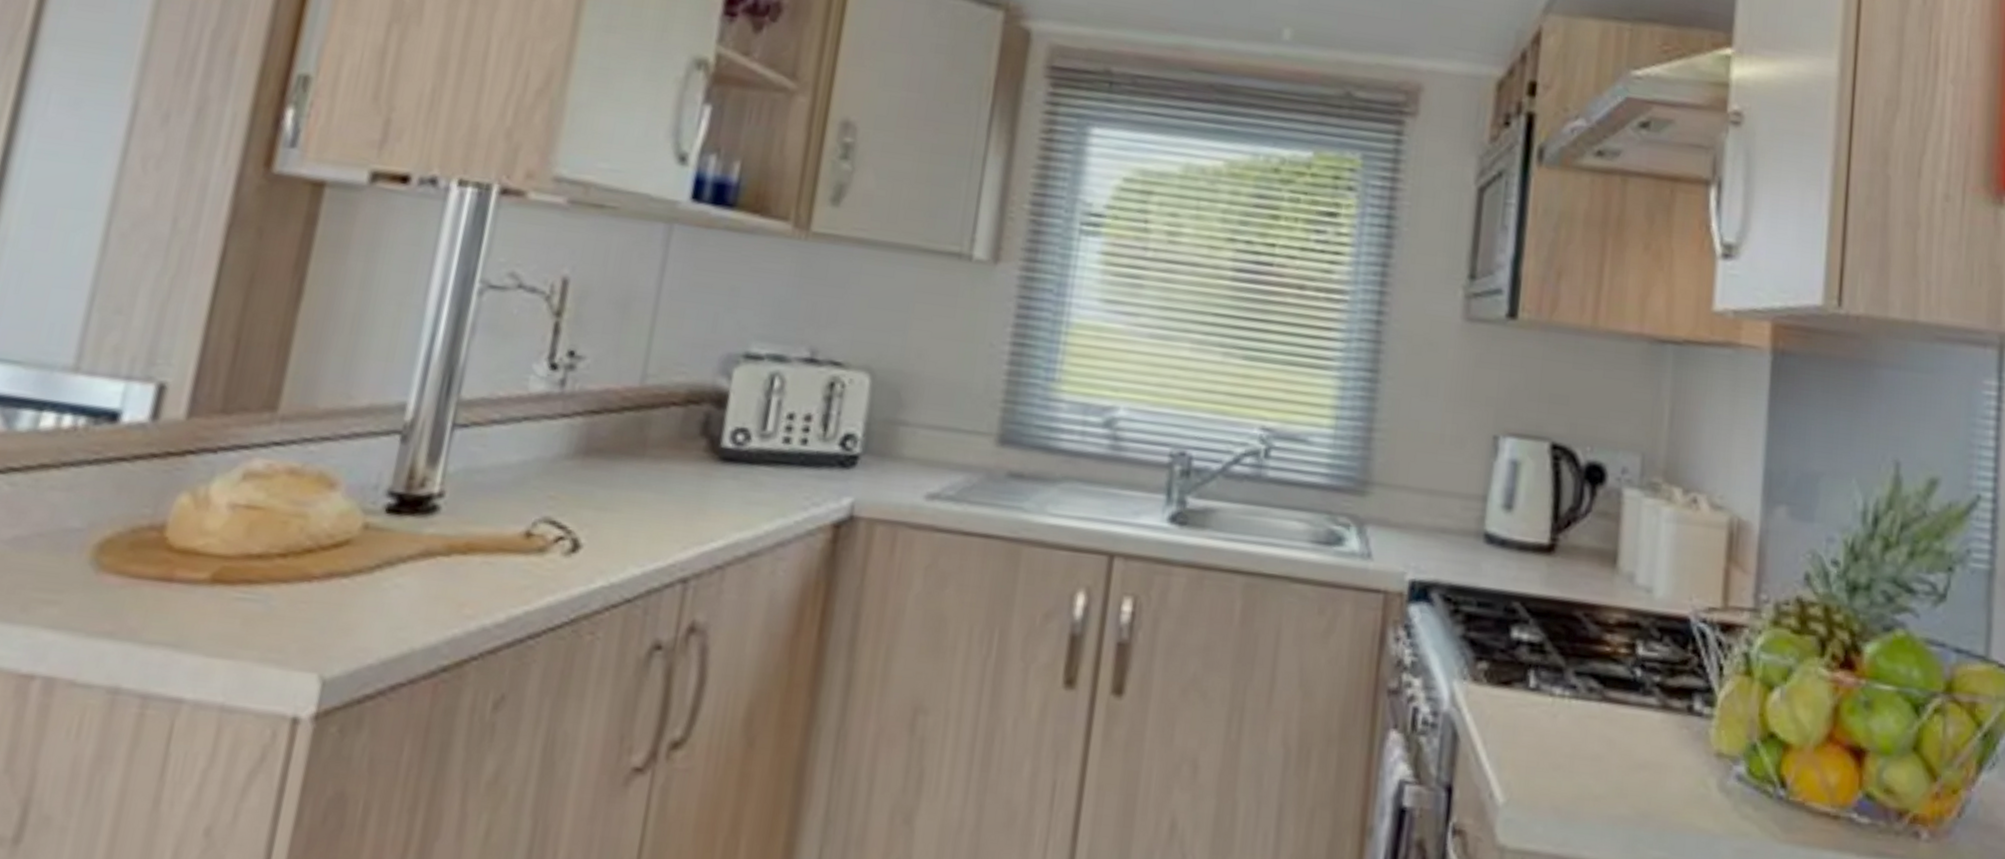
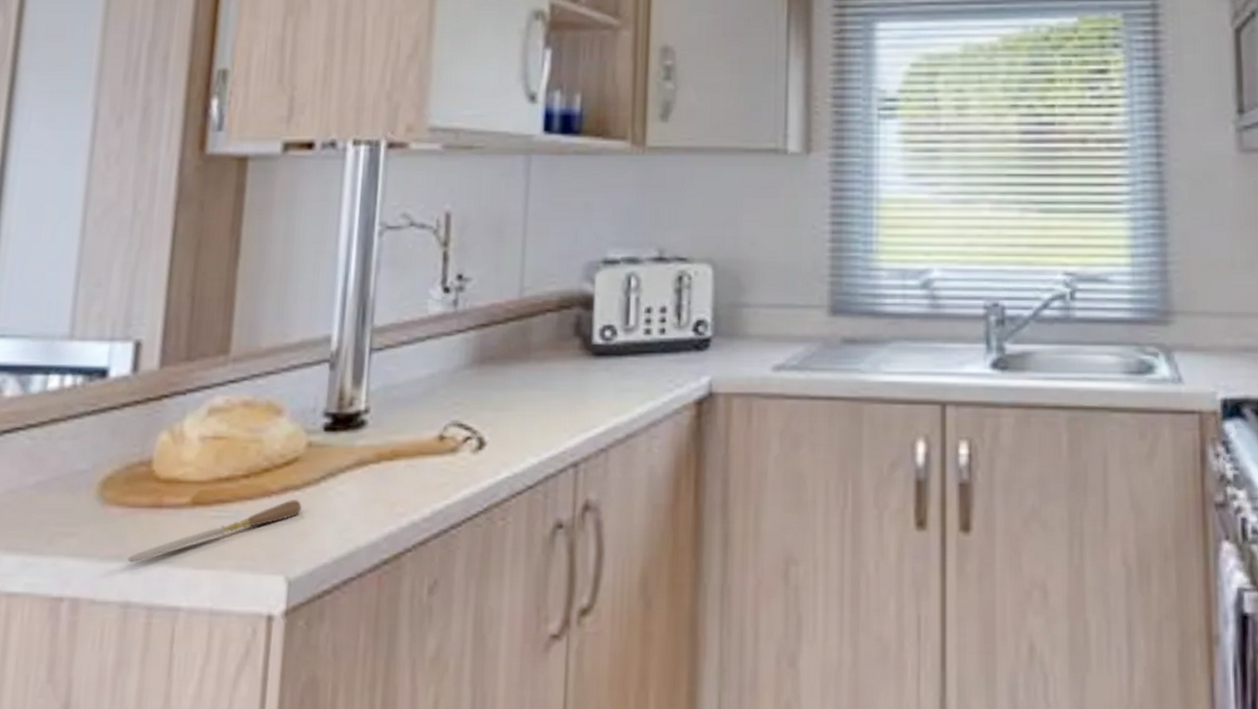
butter knife: none [122,587,350,643] -> present [127,500,303,563]

